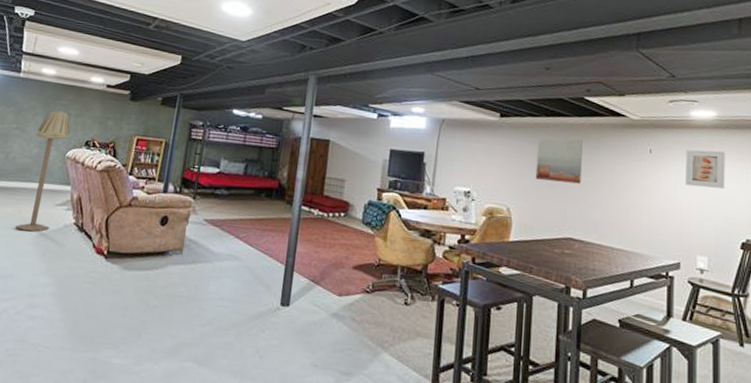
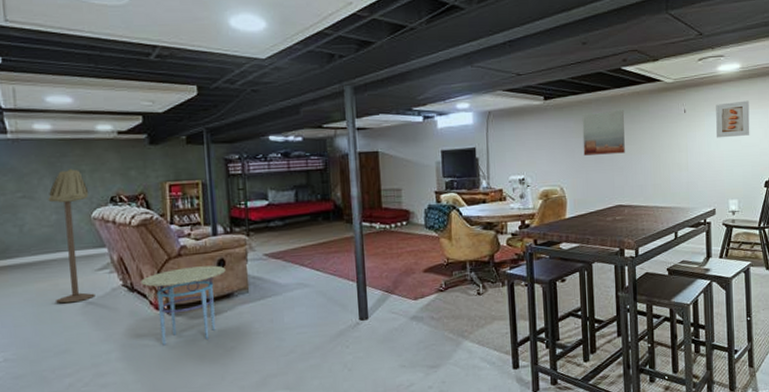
side table: none [90,217,167,293] -> present [141,265,226,346]

